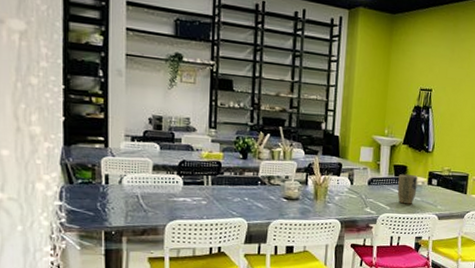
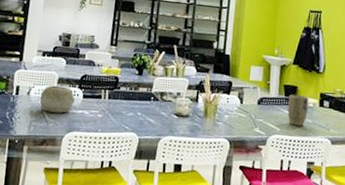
ceramic pot: none [134,172,175,202] -> present [40,85,75,113]

